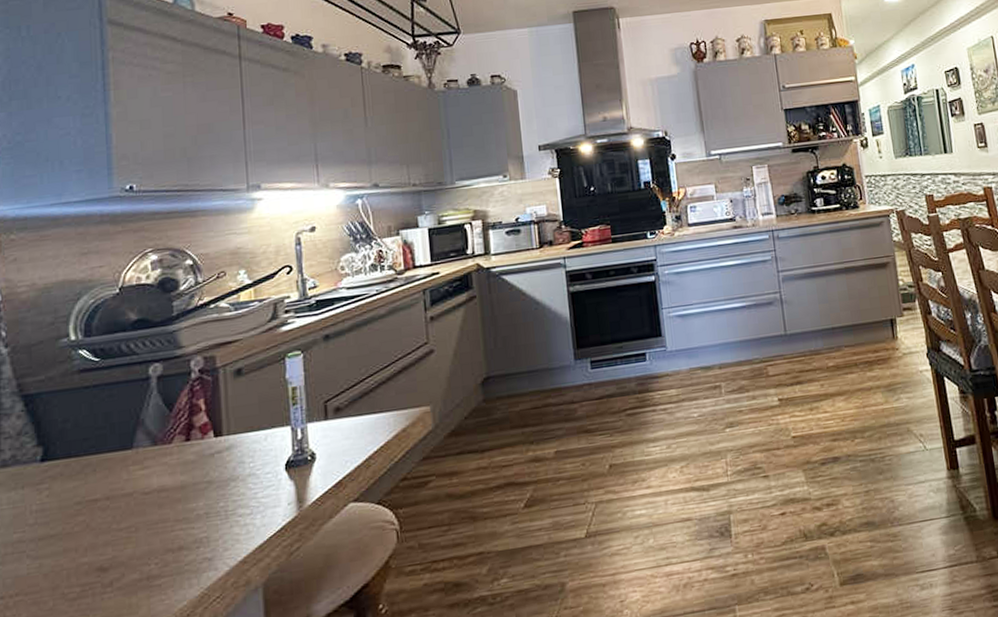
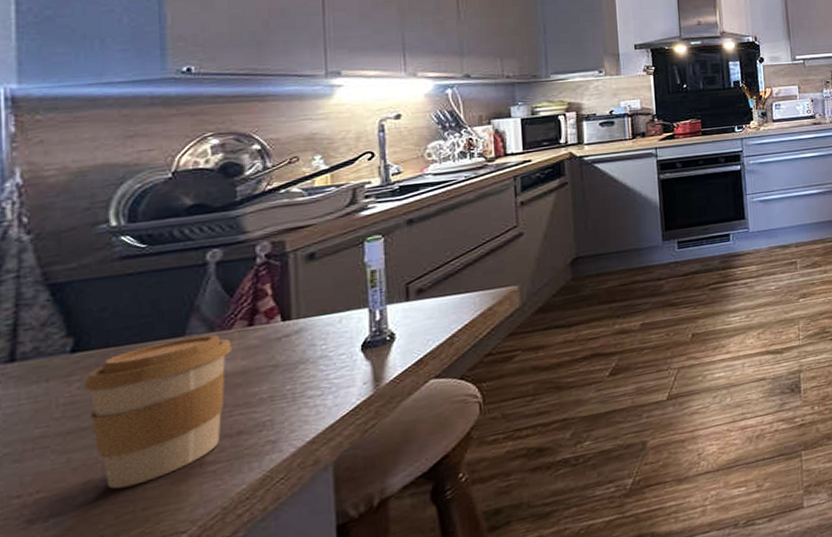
coffee cup: none [52,448,172,597] -> present [84,334,232,489]

